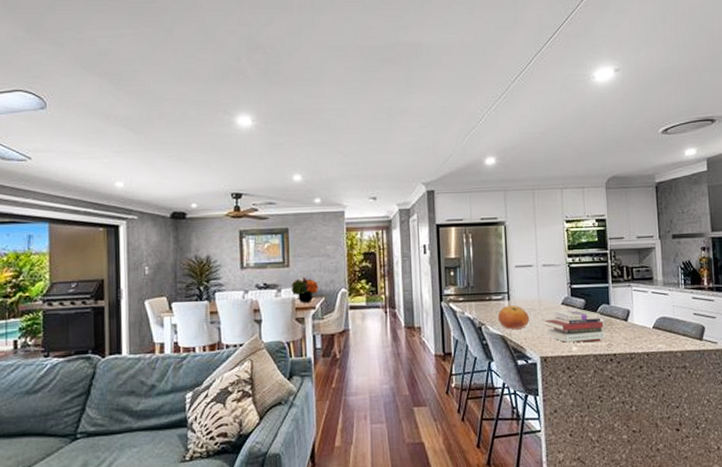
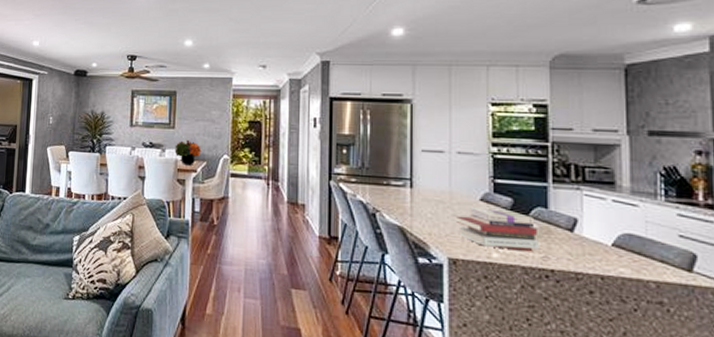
fruit: present [497,306,530,329] -> none [396,194,437,222]

